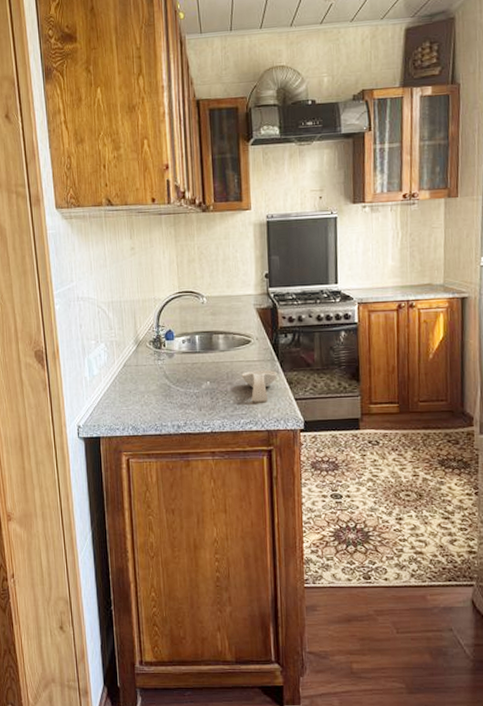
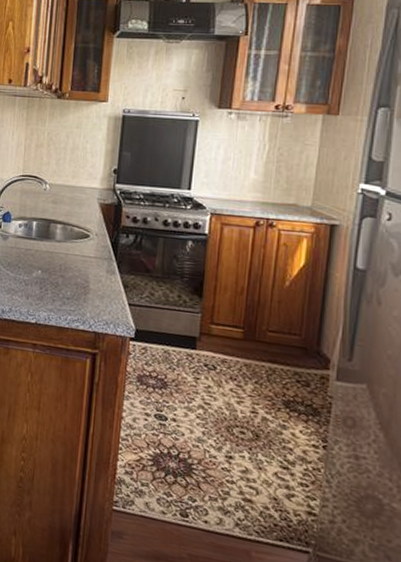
spoon rest: present [241,370,277,402] -> none [75,266,113,302]

